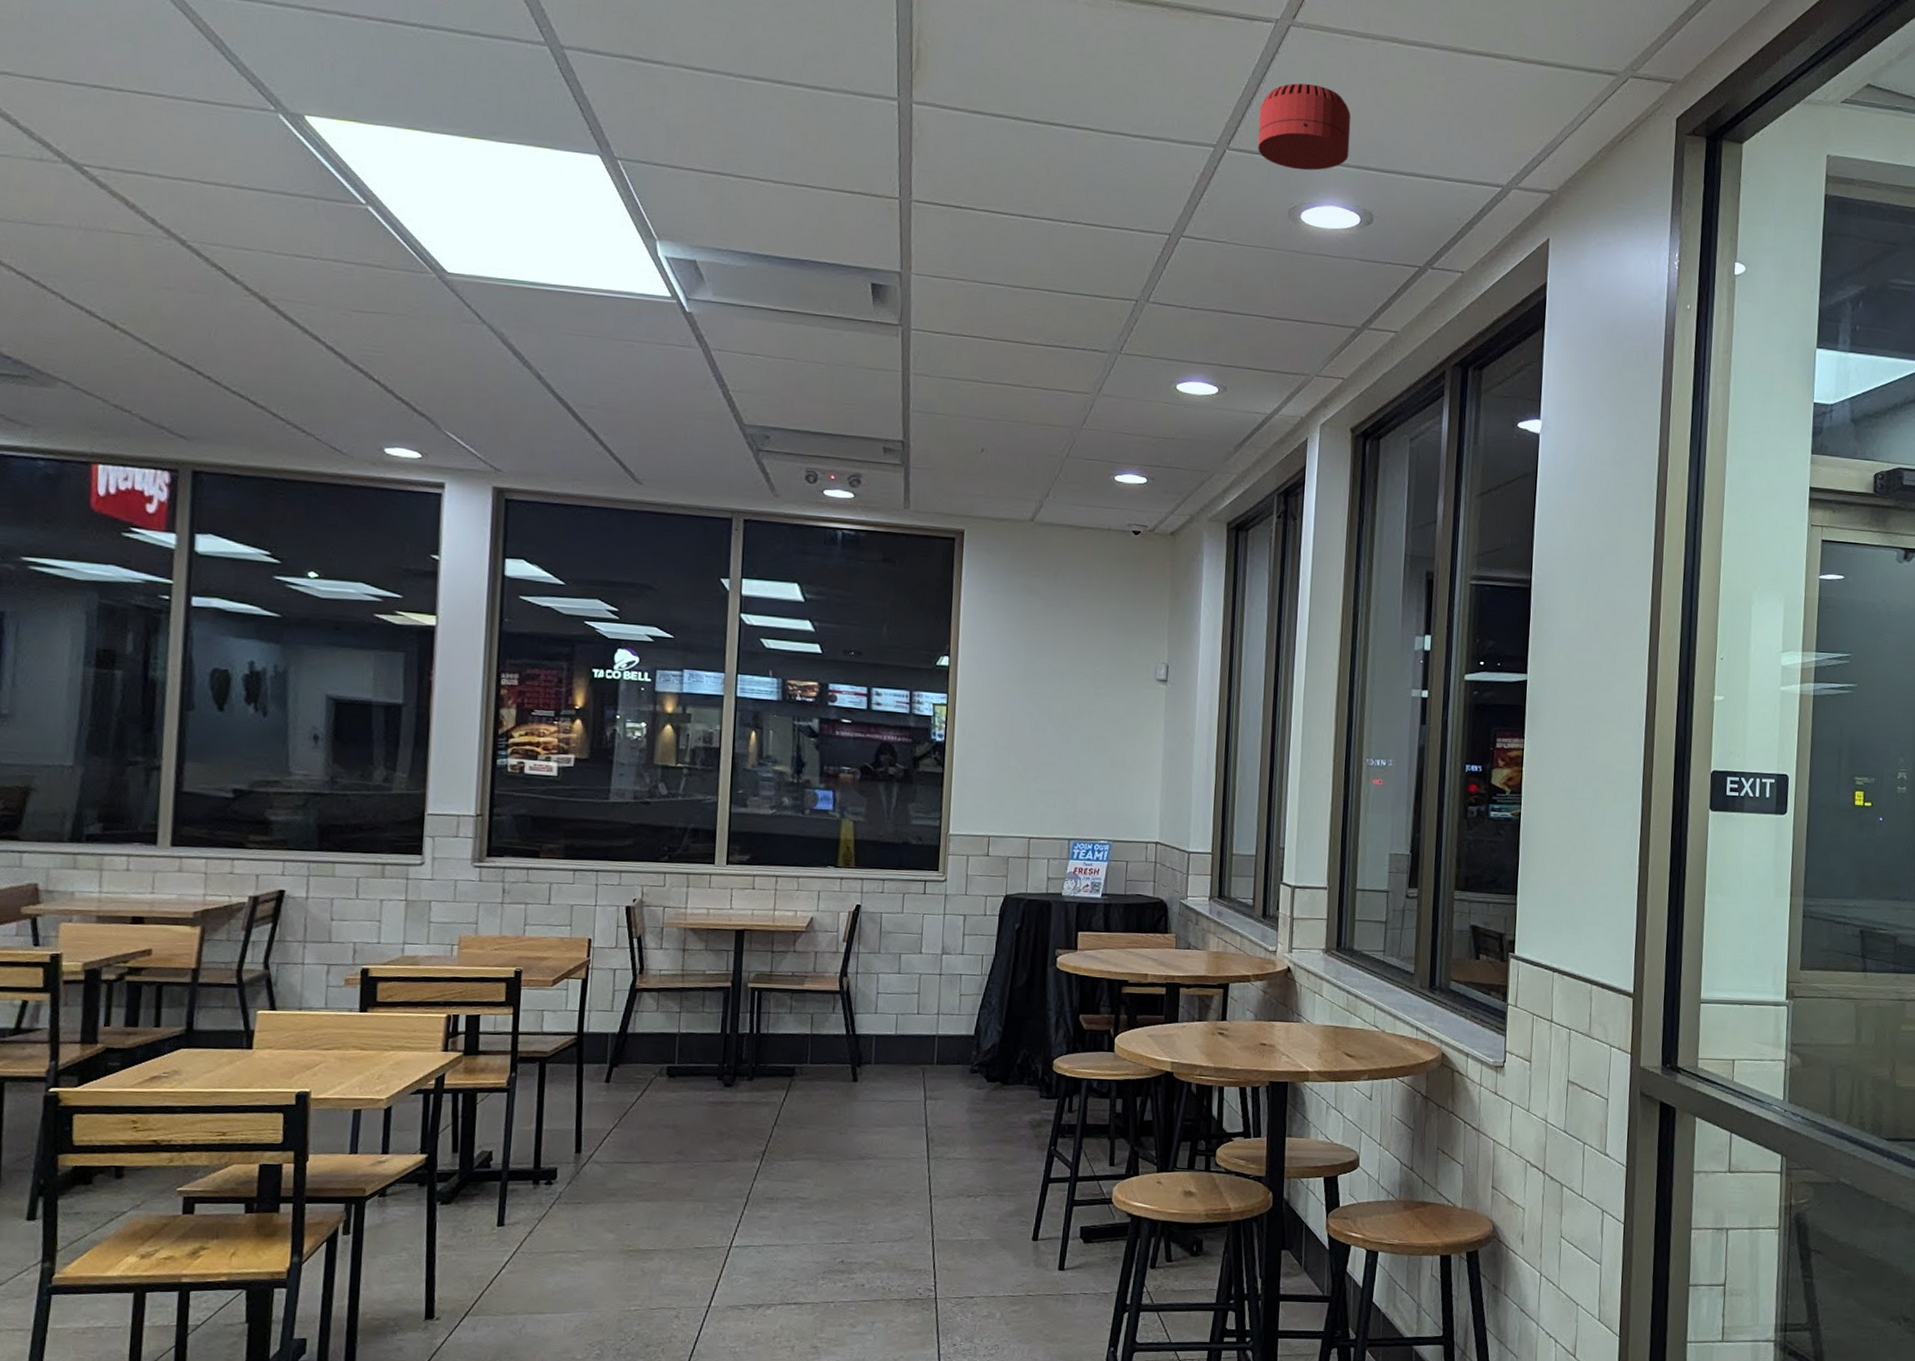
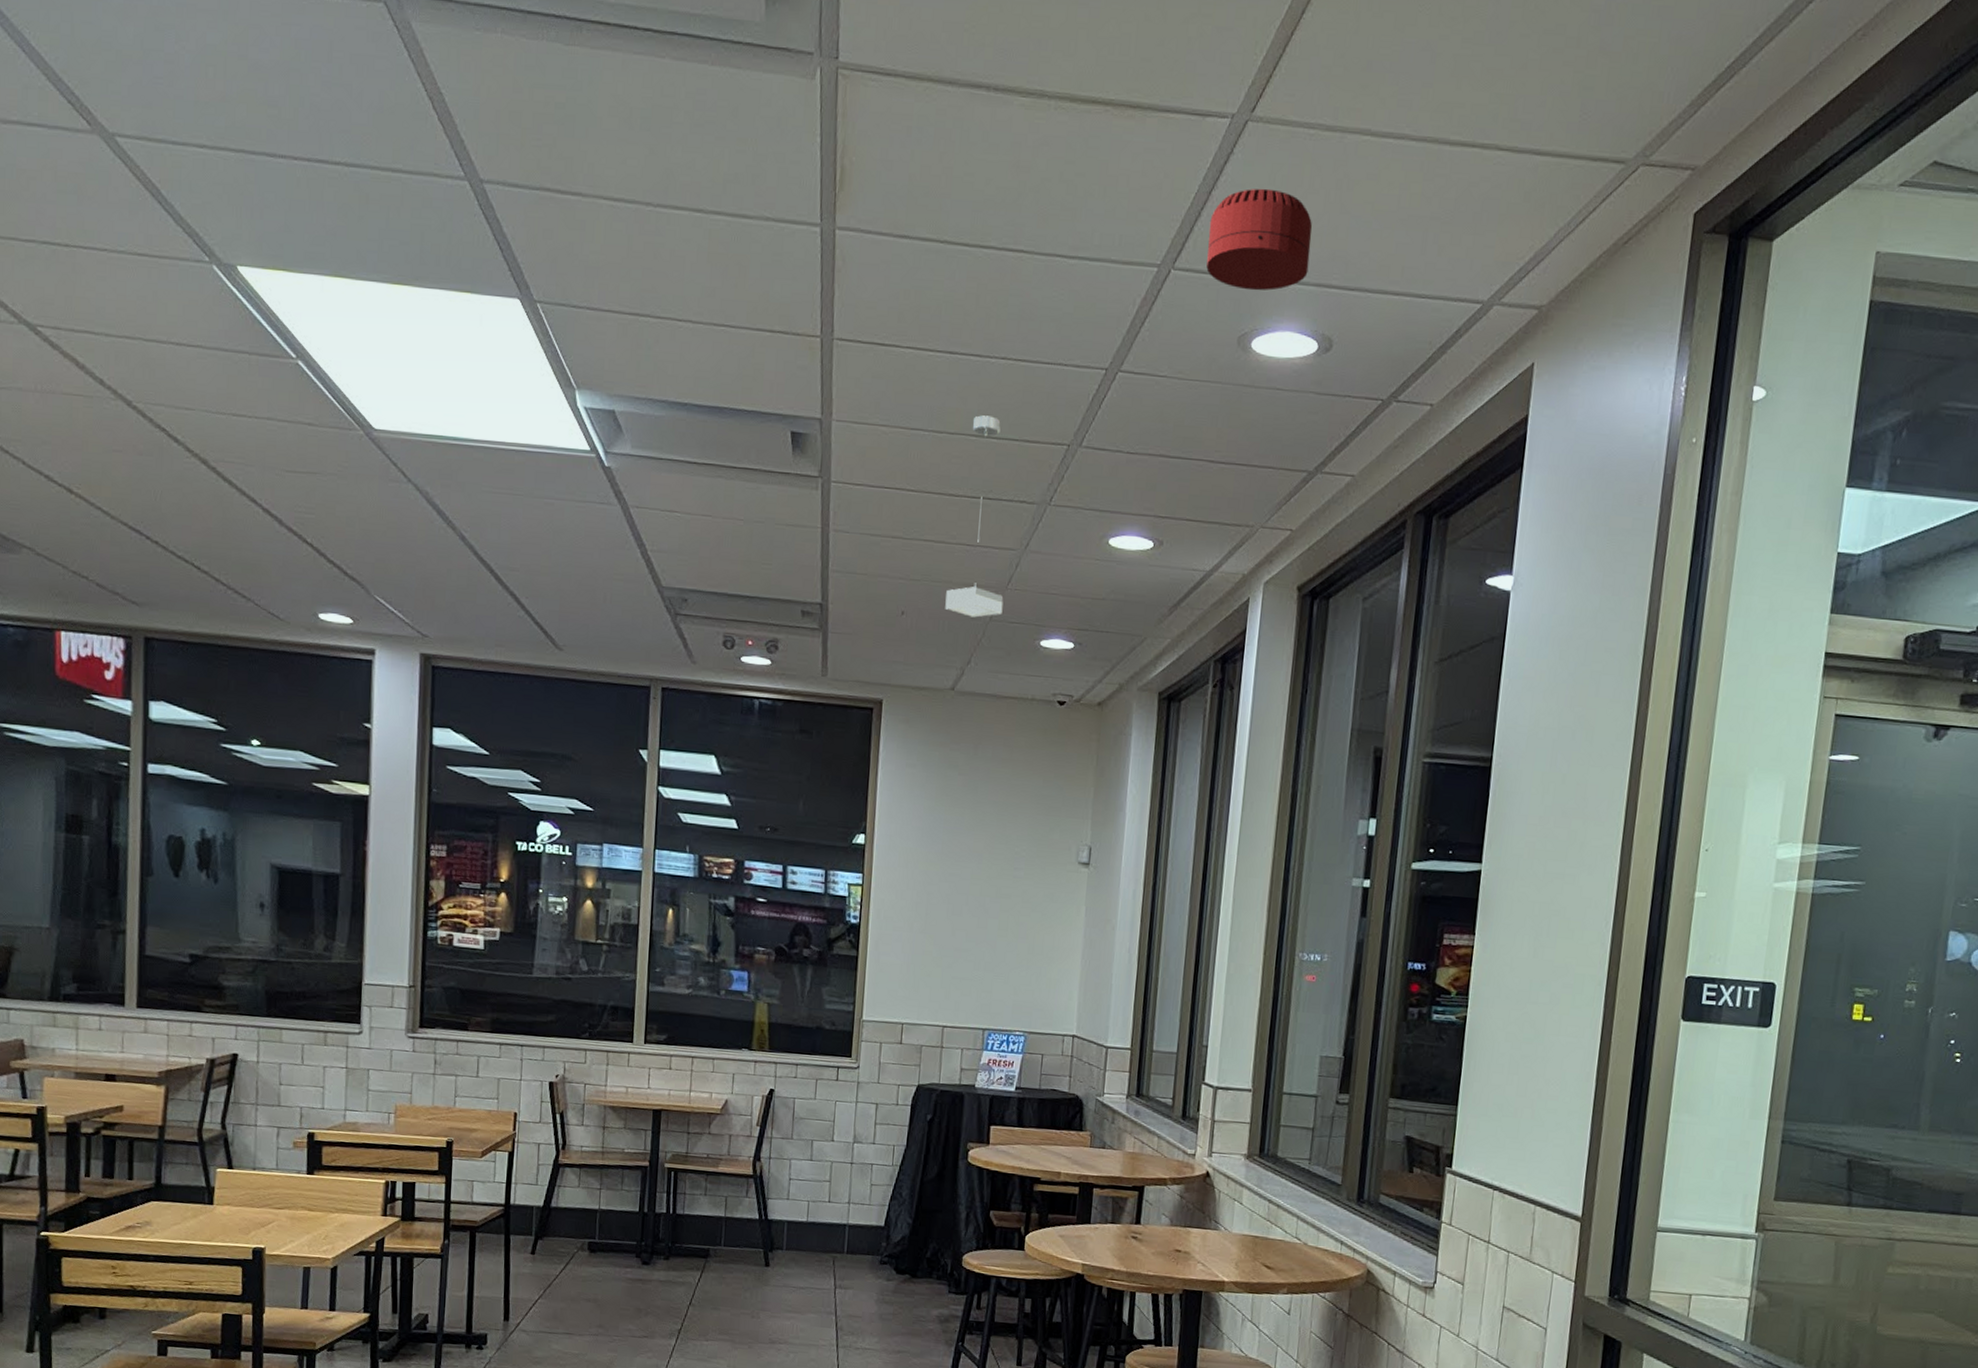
pendant lamp: none [1023,272,1079,455] -> present [945,415,1004,618]

